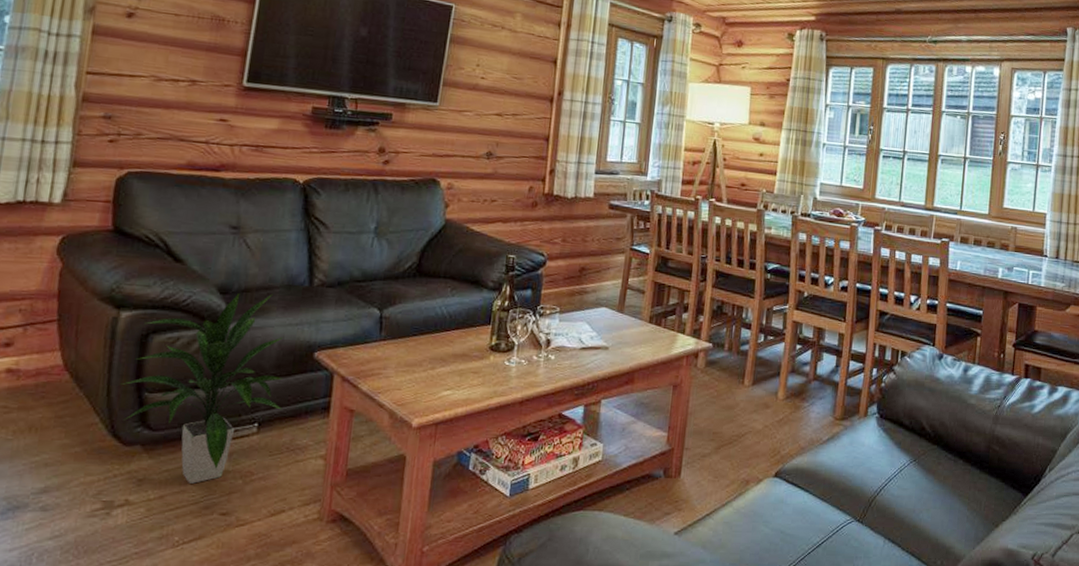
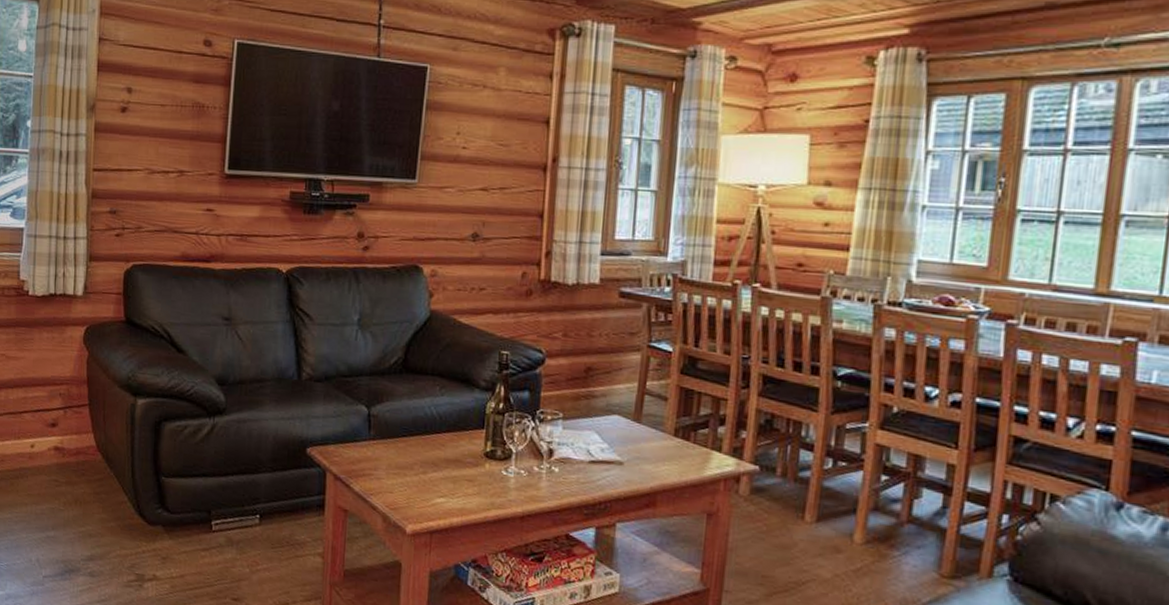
indoor plant: present [120,293,283,484] -> none [142,385,281,567]

